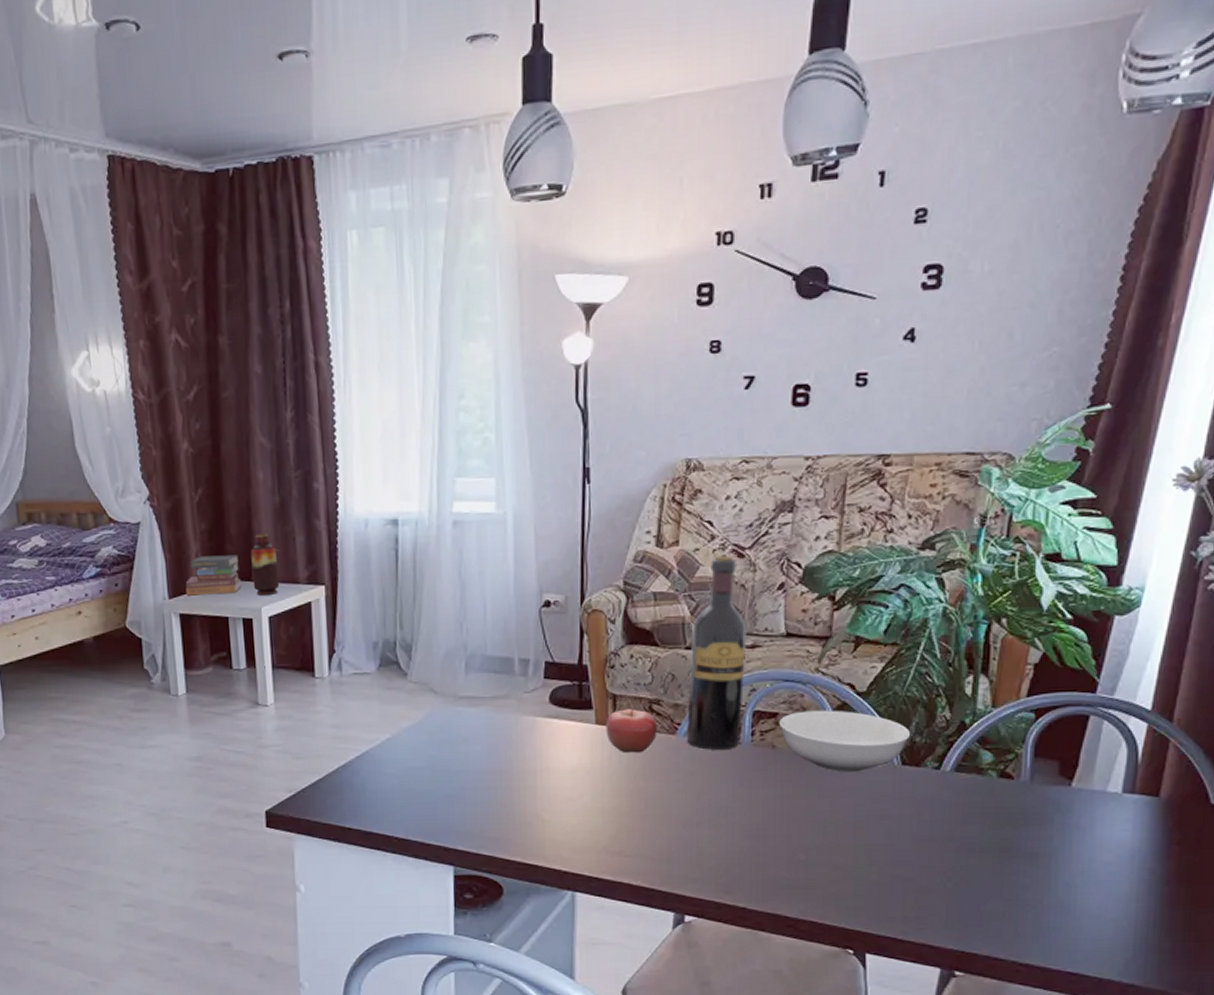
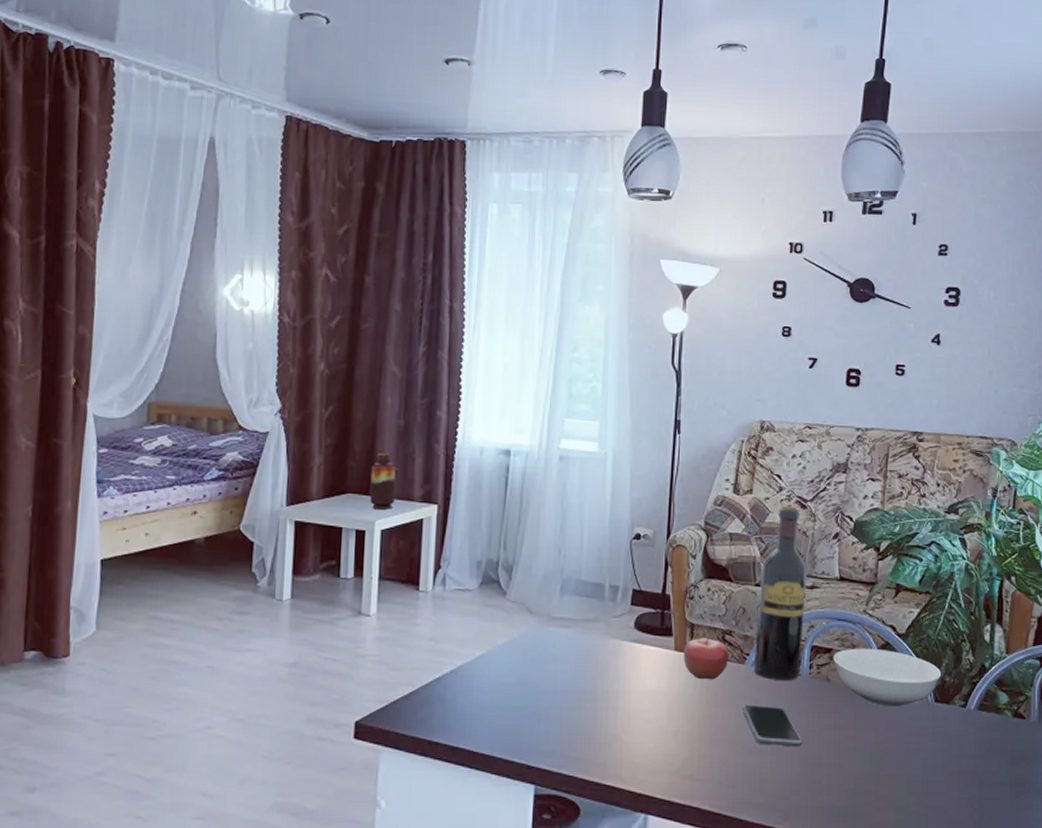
books: present [185,554,242,596] -> none [304,468,359,506]
mobile phone: none [675,776,745,819] -> present [743,704,803,747]

